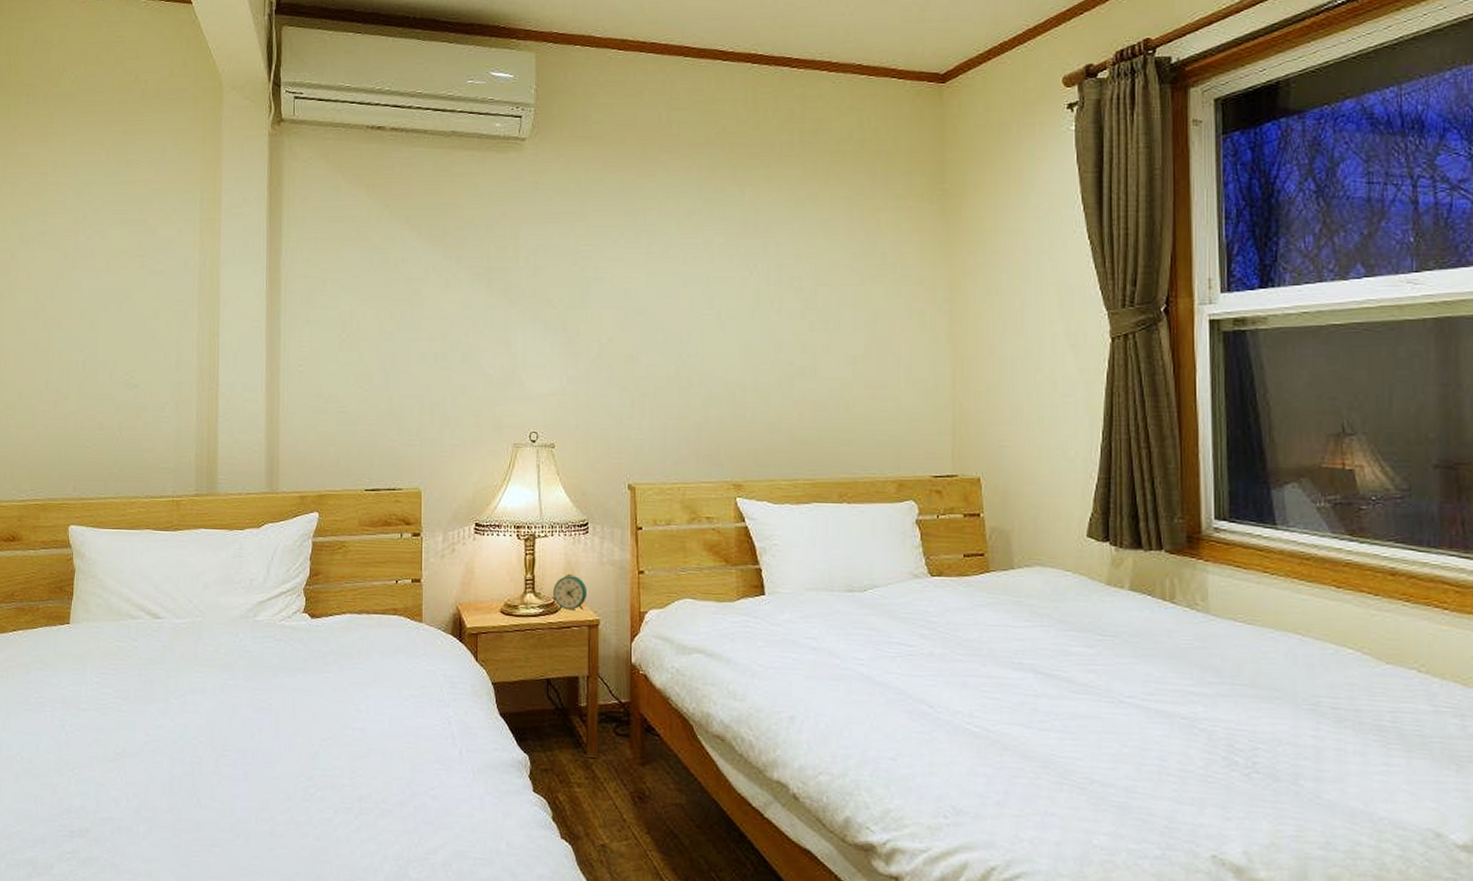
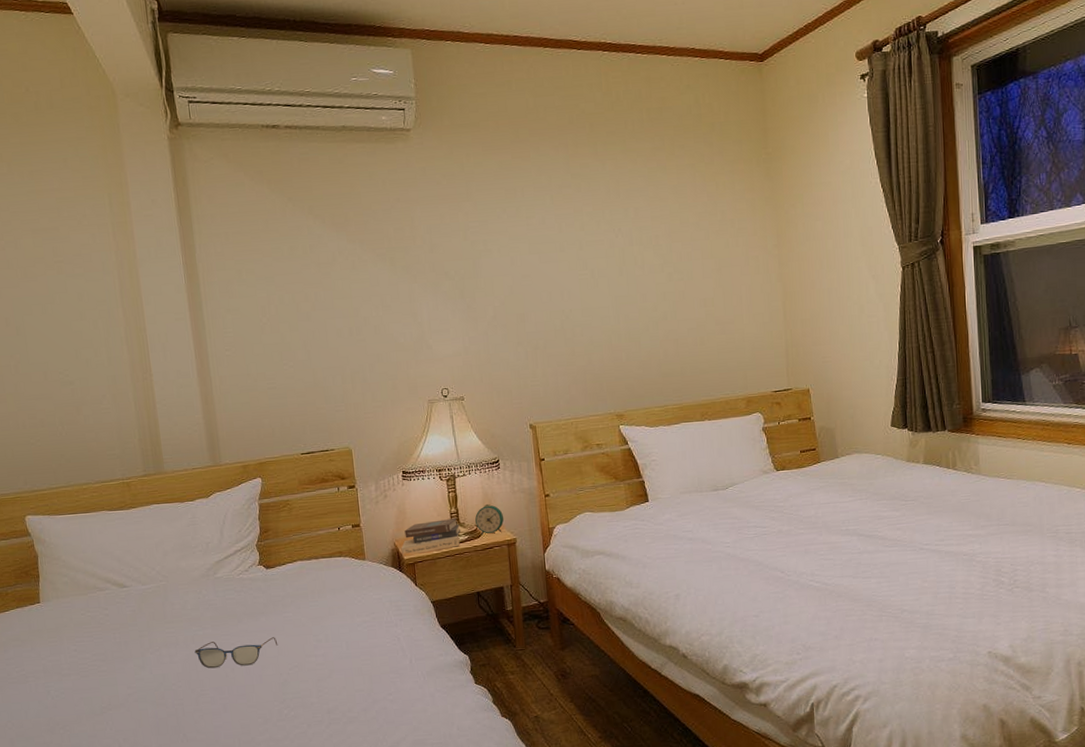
glasses: none [222,694,313,729] -> present [194,637,278,669]
books: none [463,585,535,625] -> present [400,517,460,557]

